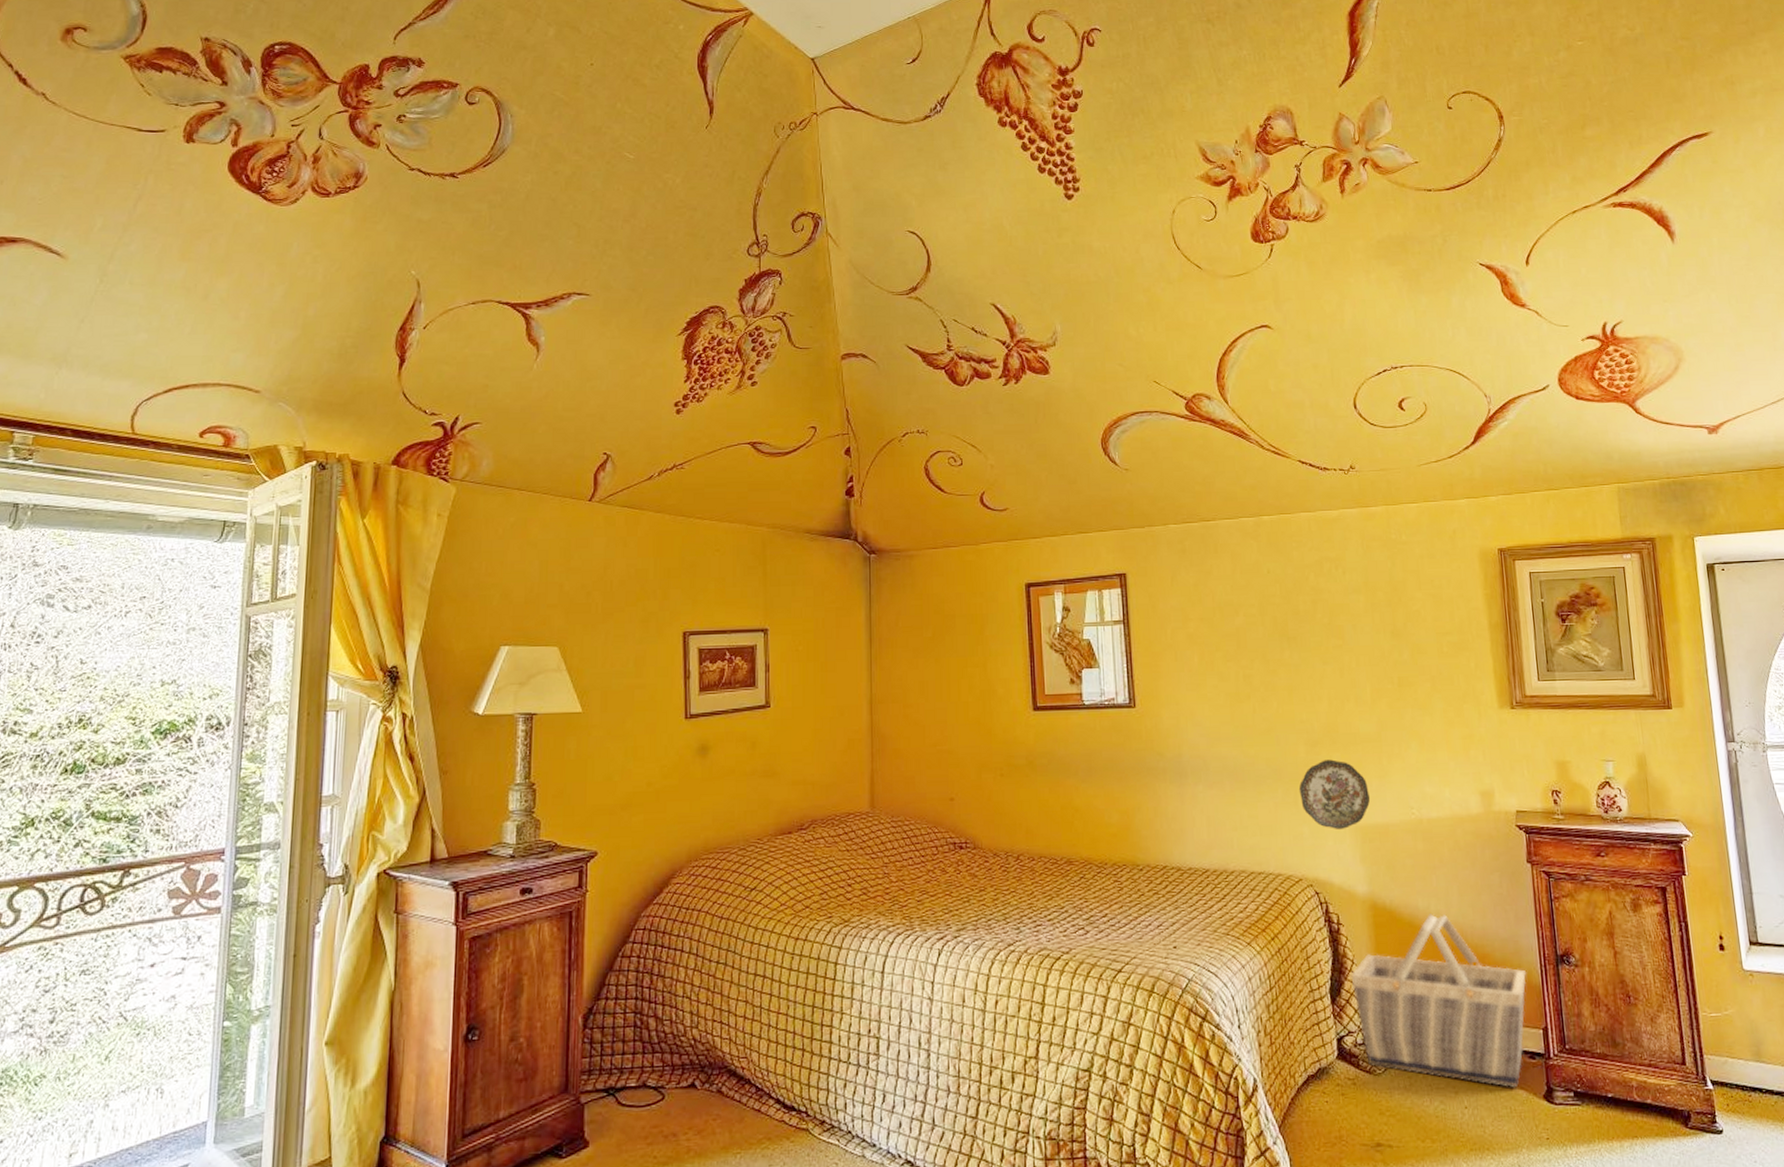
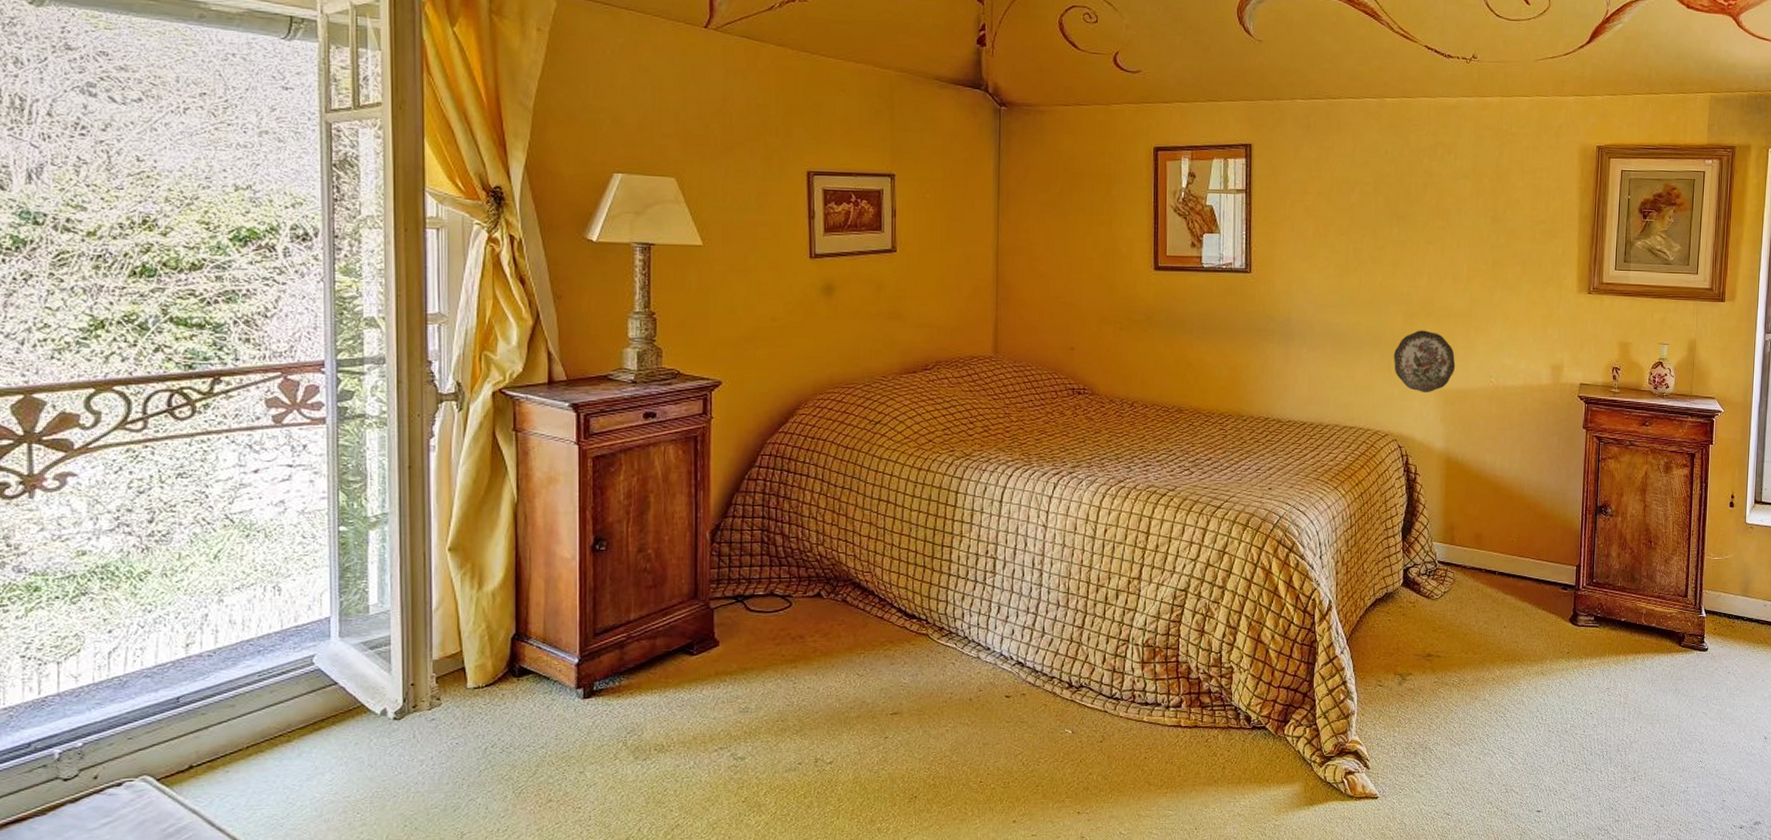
basket: present [1350,914,1526,1088] -> none [1421,468,1569,613]

